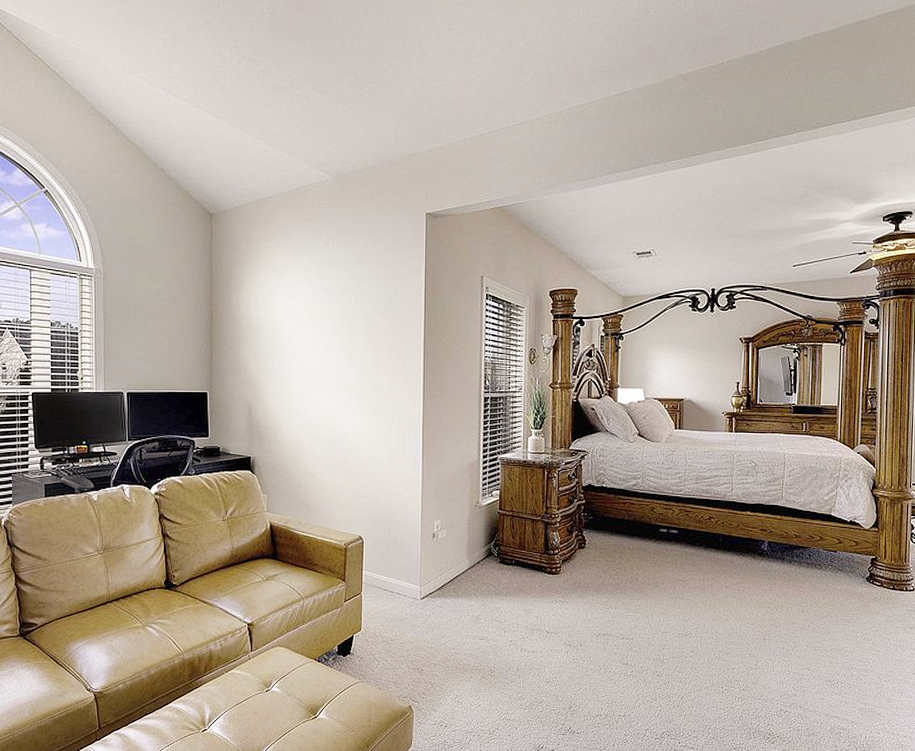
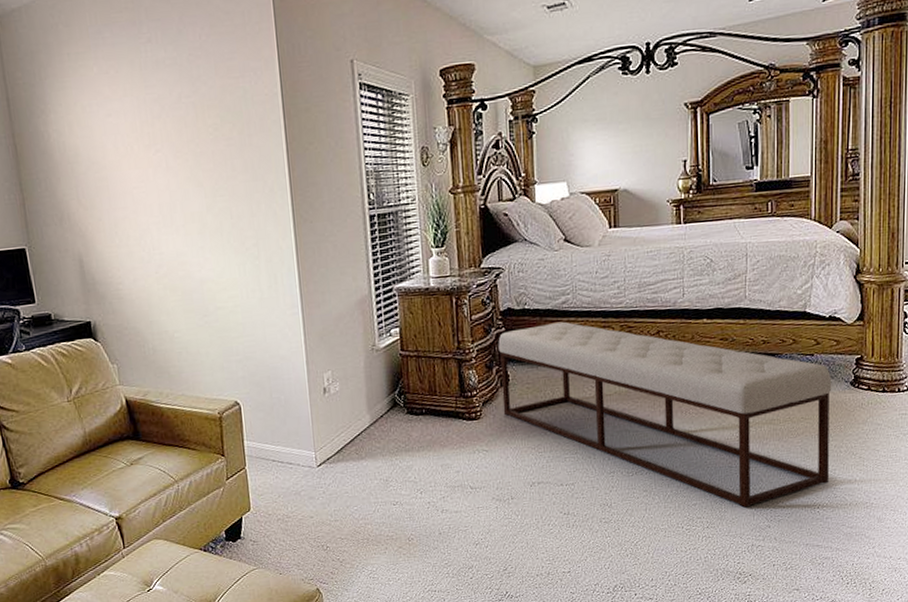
bench: none [579,500,851,676] -> present [498,321,832,508]

